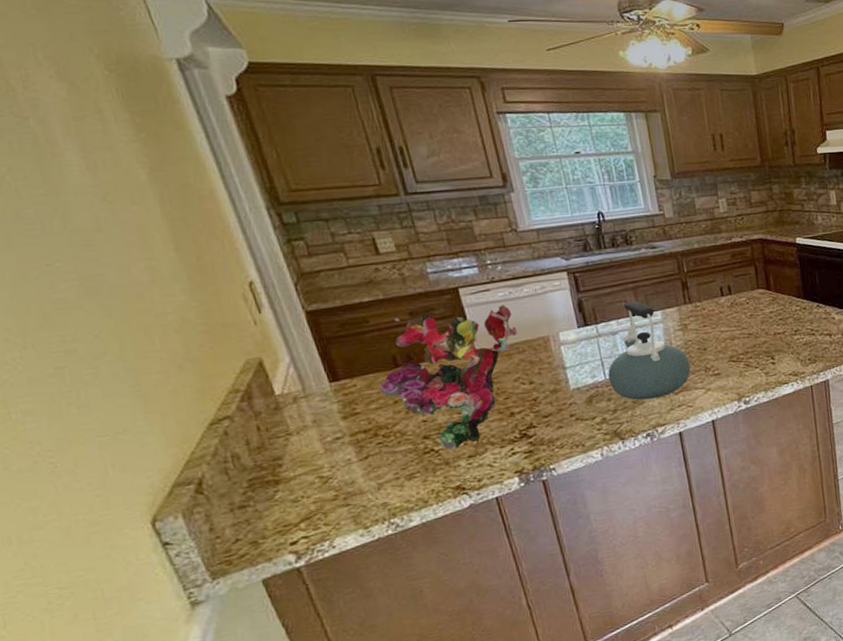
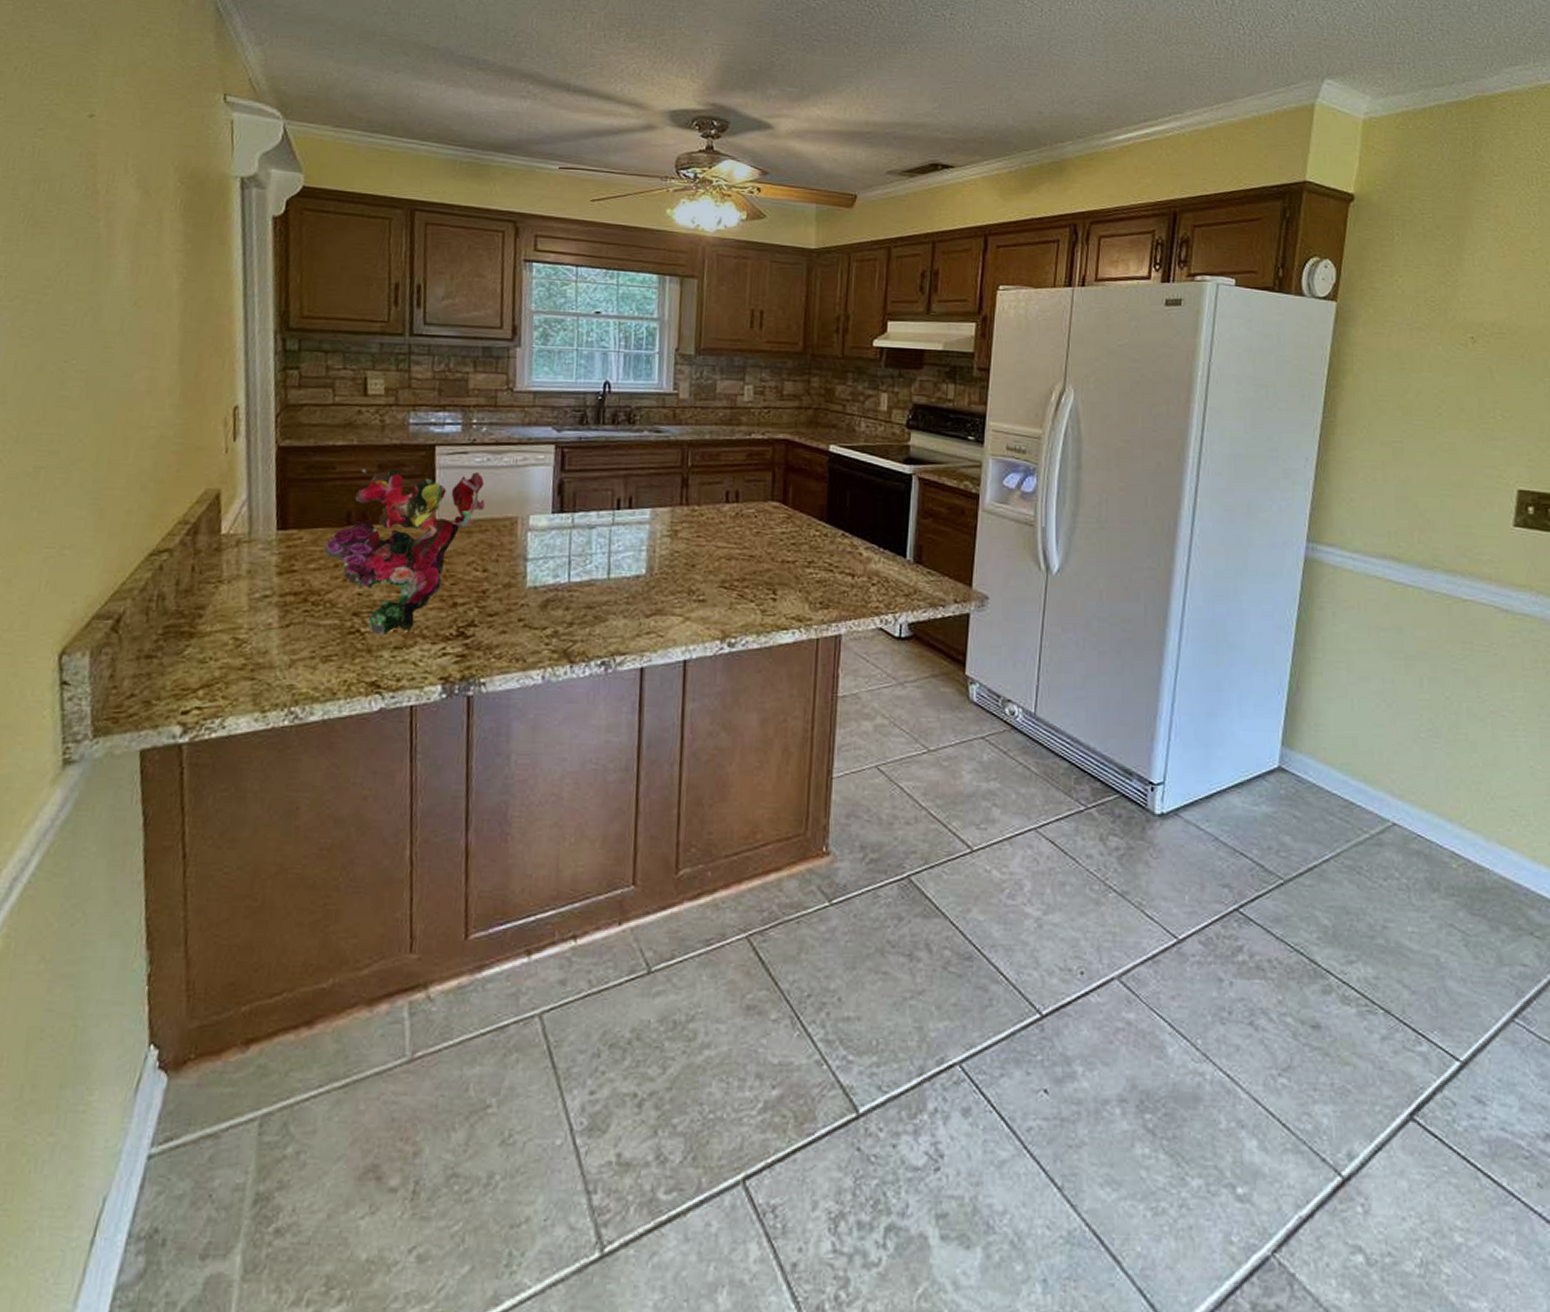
kettle: present [608,301,691,400] -> none [572,492,672,618]

